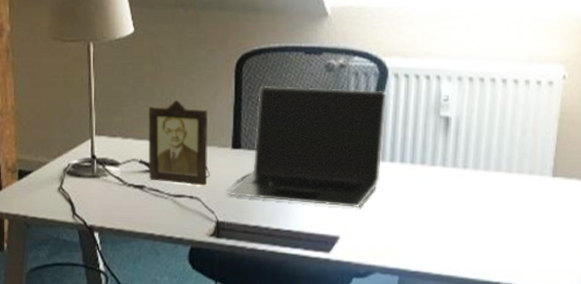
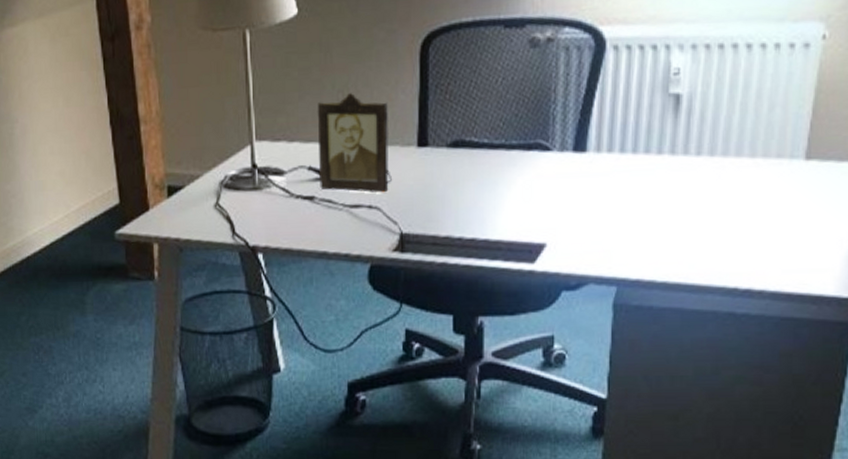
laptop: present [227,85,387,209] -> none [412,67,604,210]

